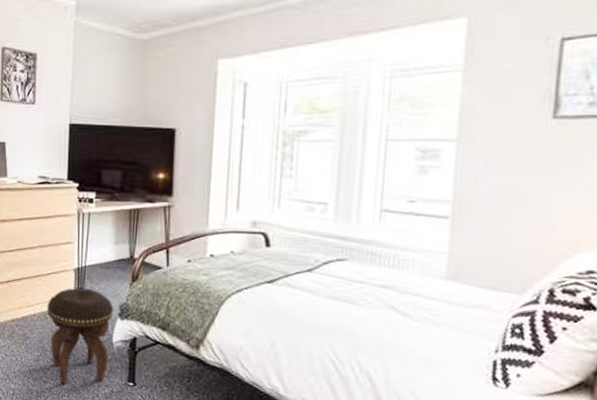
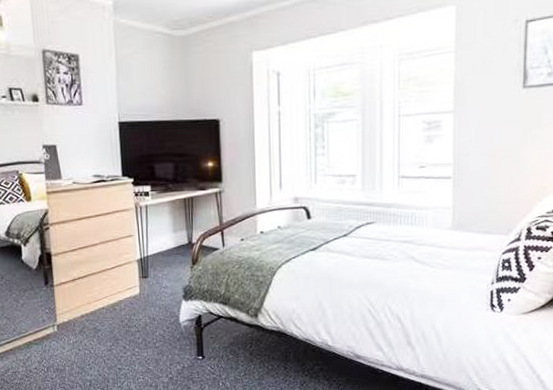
footstool: present [47,287,113,385] -> none [114,276,178,369]

